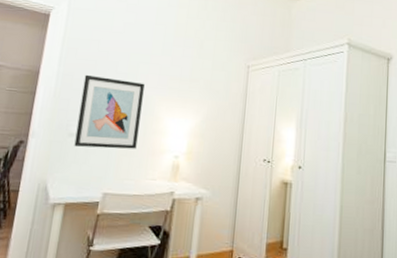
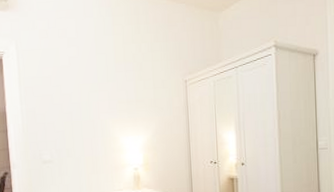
wall art: present [74,74,145,149] -> none [45,108,101,171]

